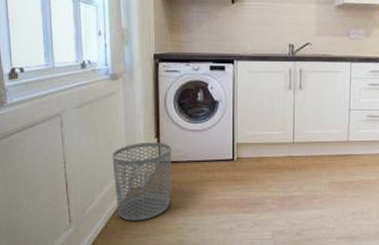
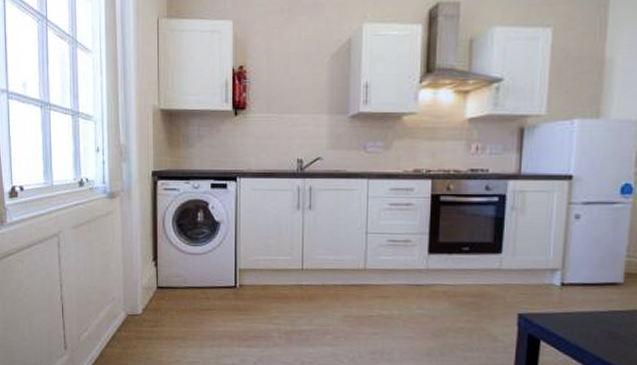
waste bin: present [112,142,172,221] -> none [108,265,170,351]

